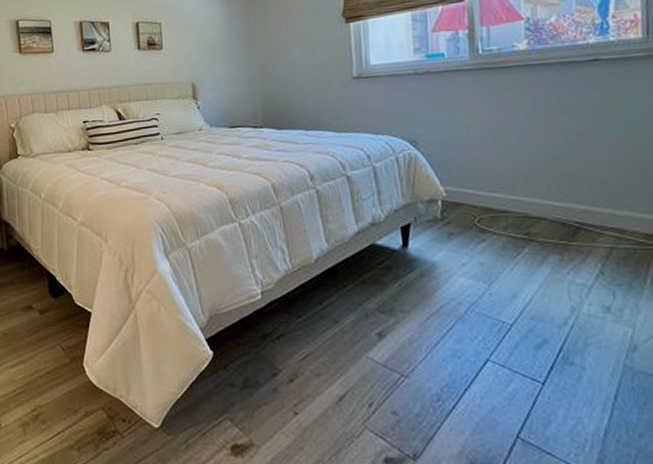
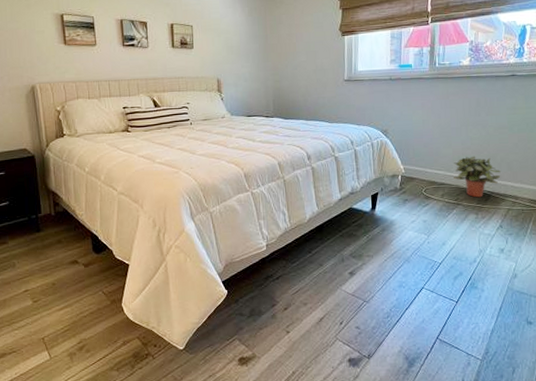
potted plant: none [518,172,594,231] -> present [454,156,501,198]

